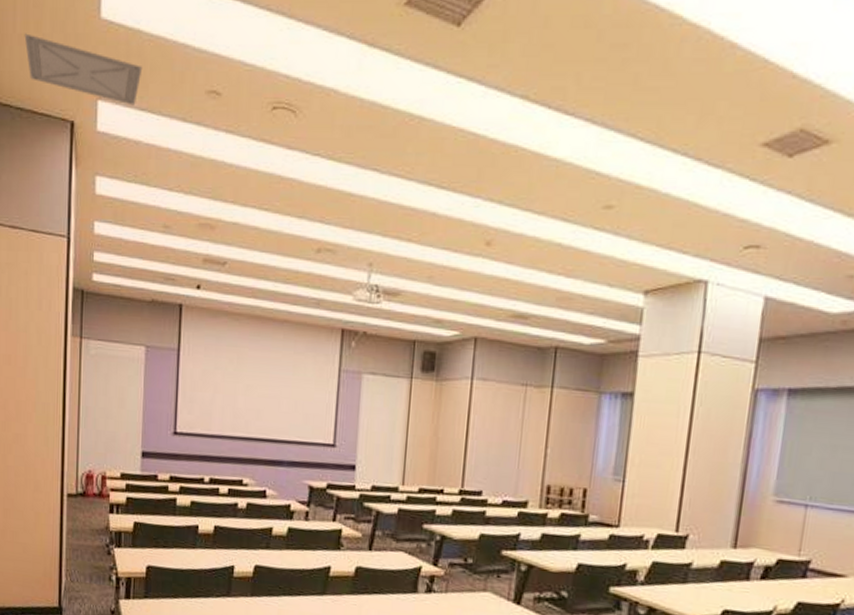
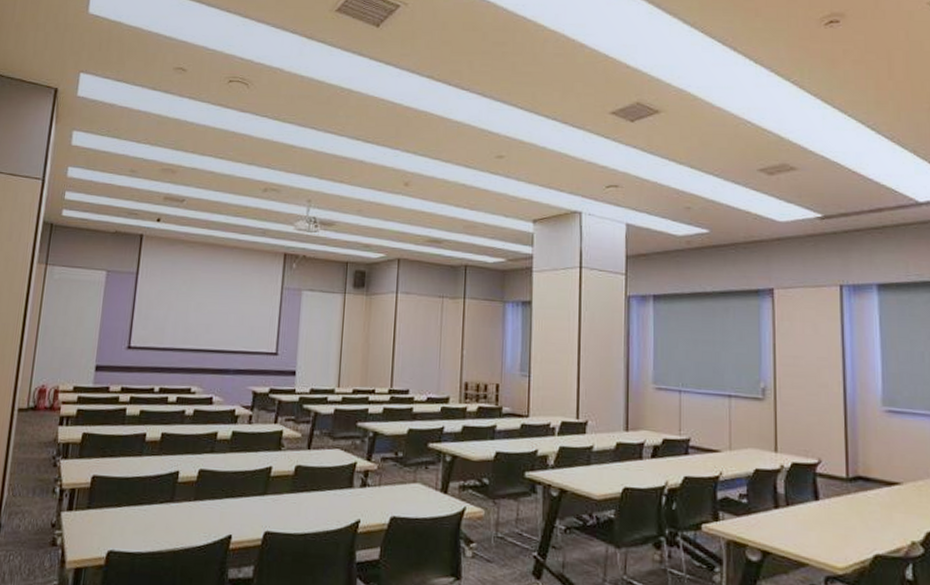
ceiling vent: present [24,33,143,106] -> none [20,22,121,78]

